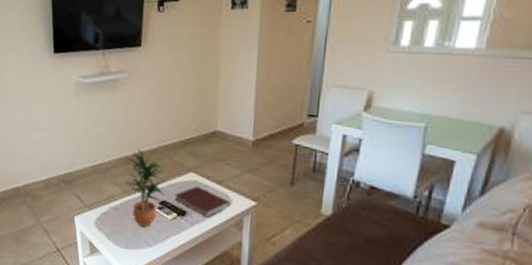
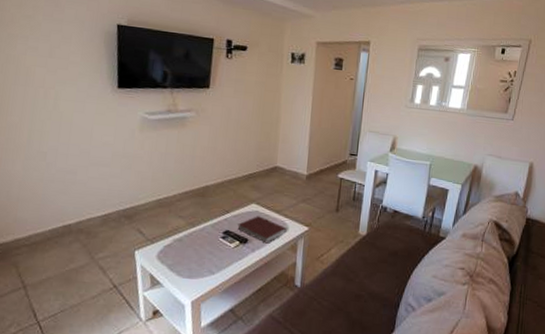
potted plant: present [125,149,165,228] -> none [190,183,229,257]

